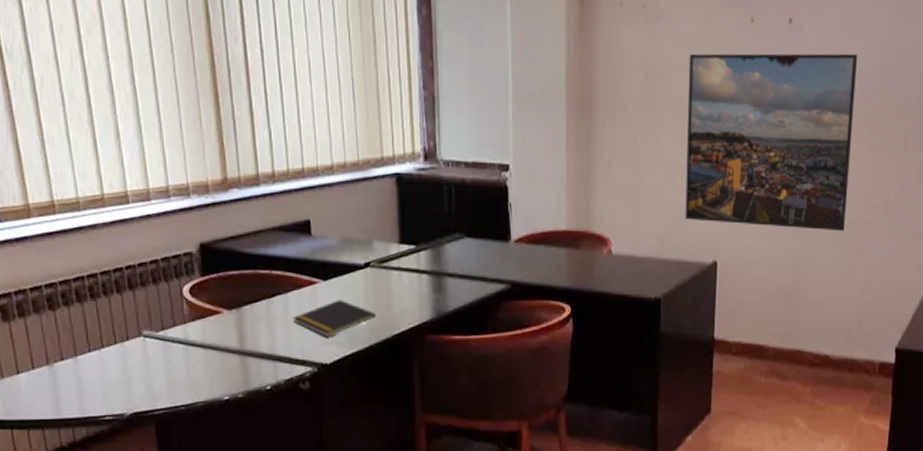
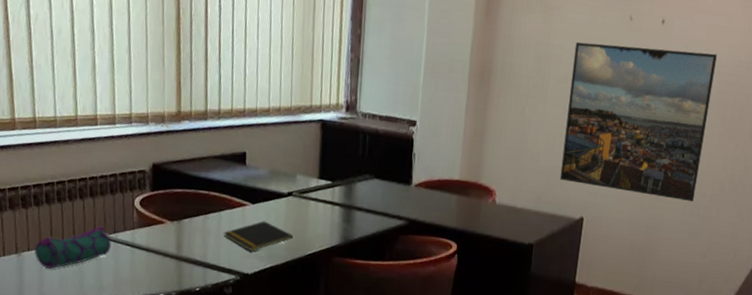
pencil case: none [69,323,160,379] -> present [35,226,111,269]

